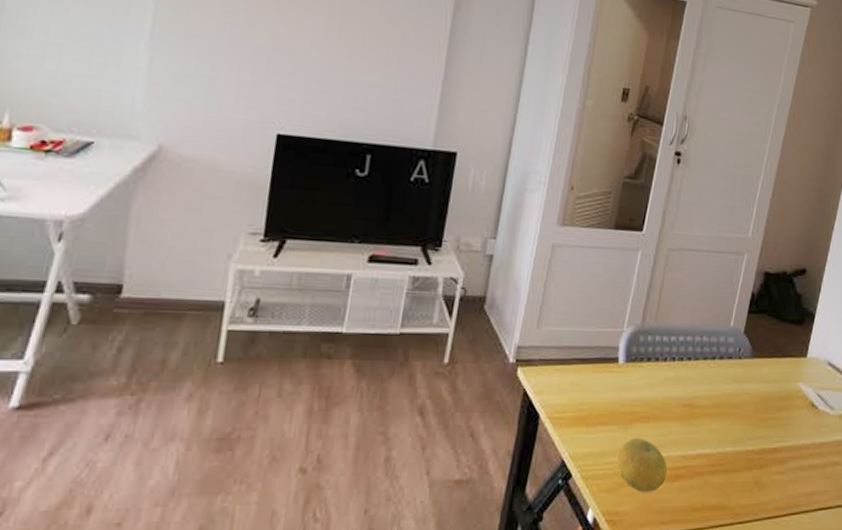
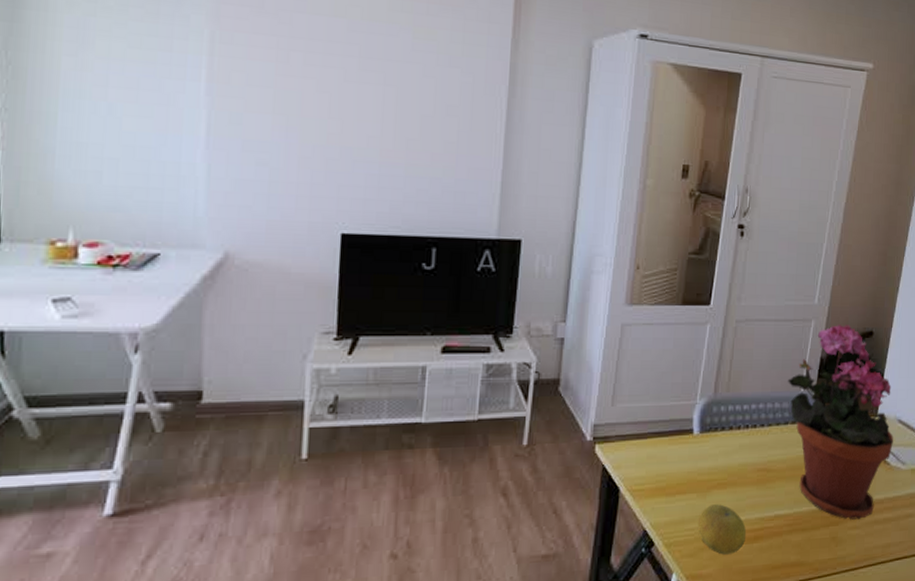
potted plant: none [717,260,823,464] -> present [788,325,894,520]

